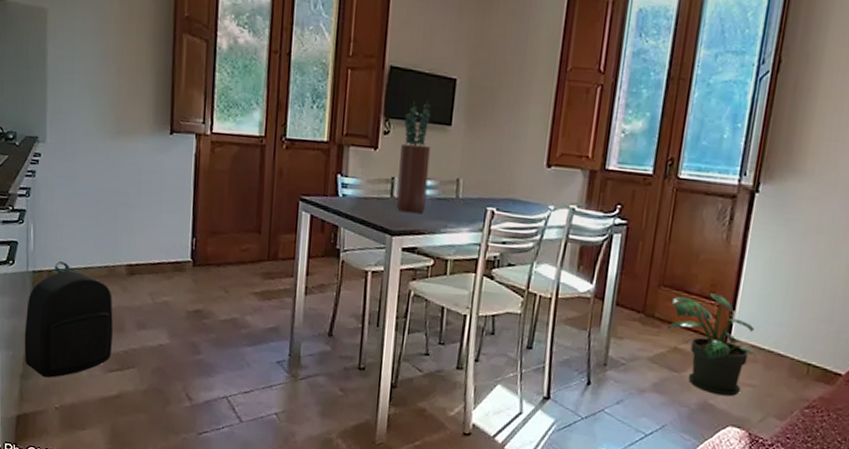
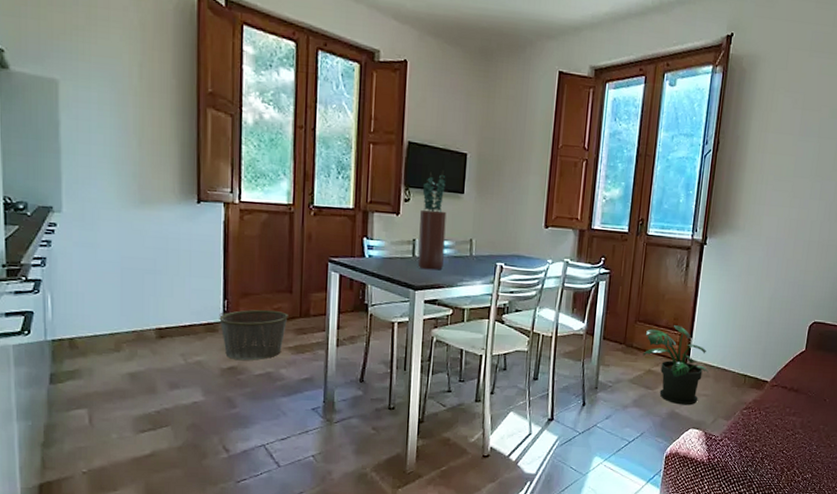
backpack: present [24,261,114,378] -> none [45,329,144,444]
basket: none [187,249,256,305] -> present [219,309,288,361]

